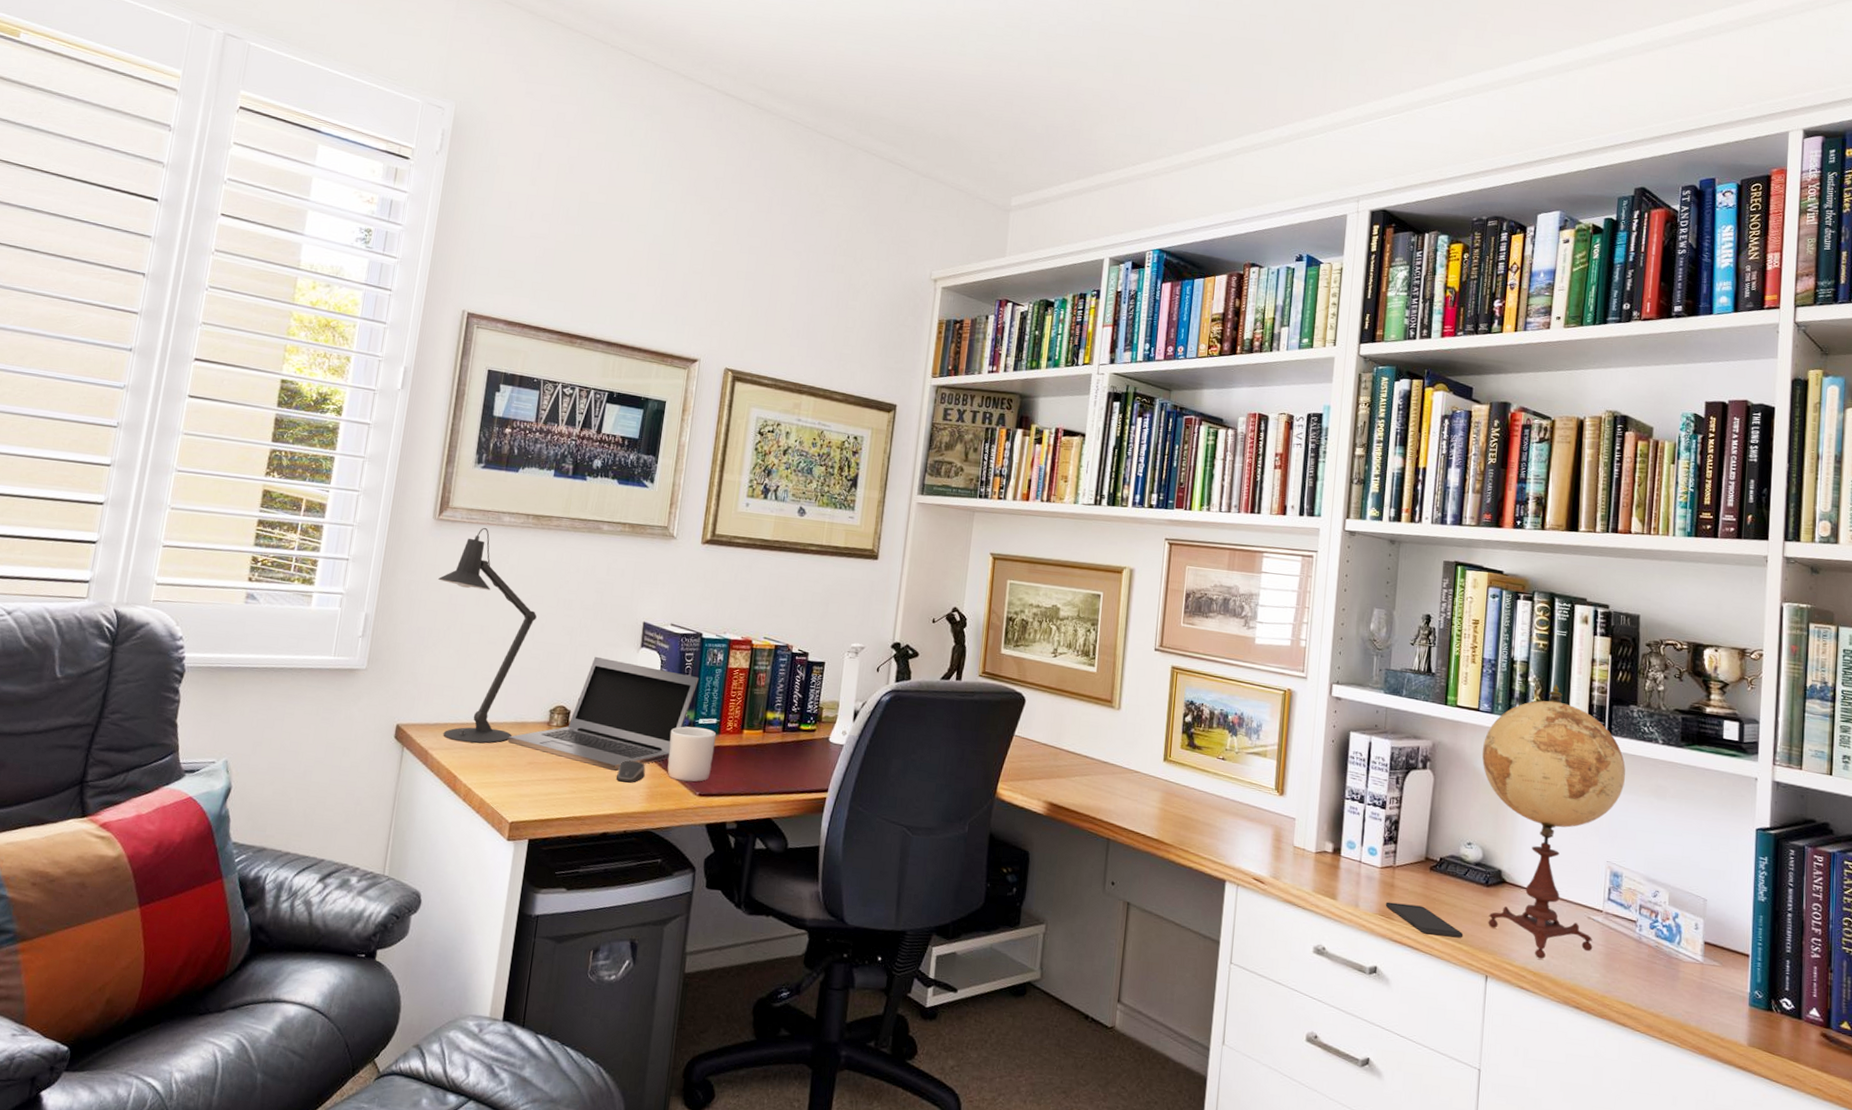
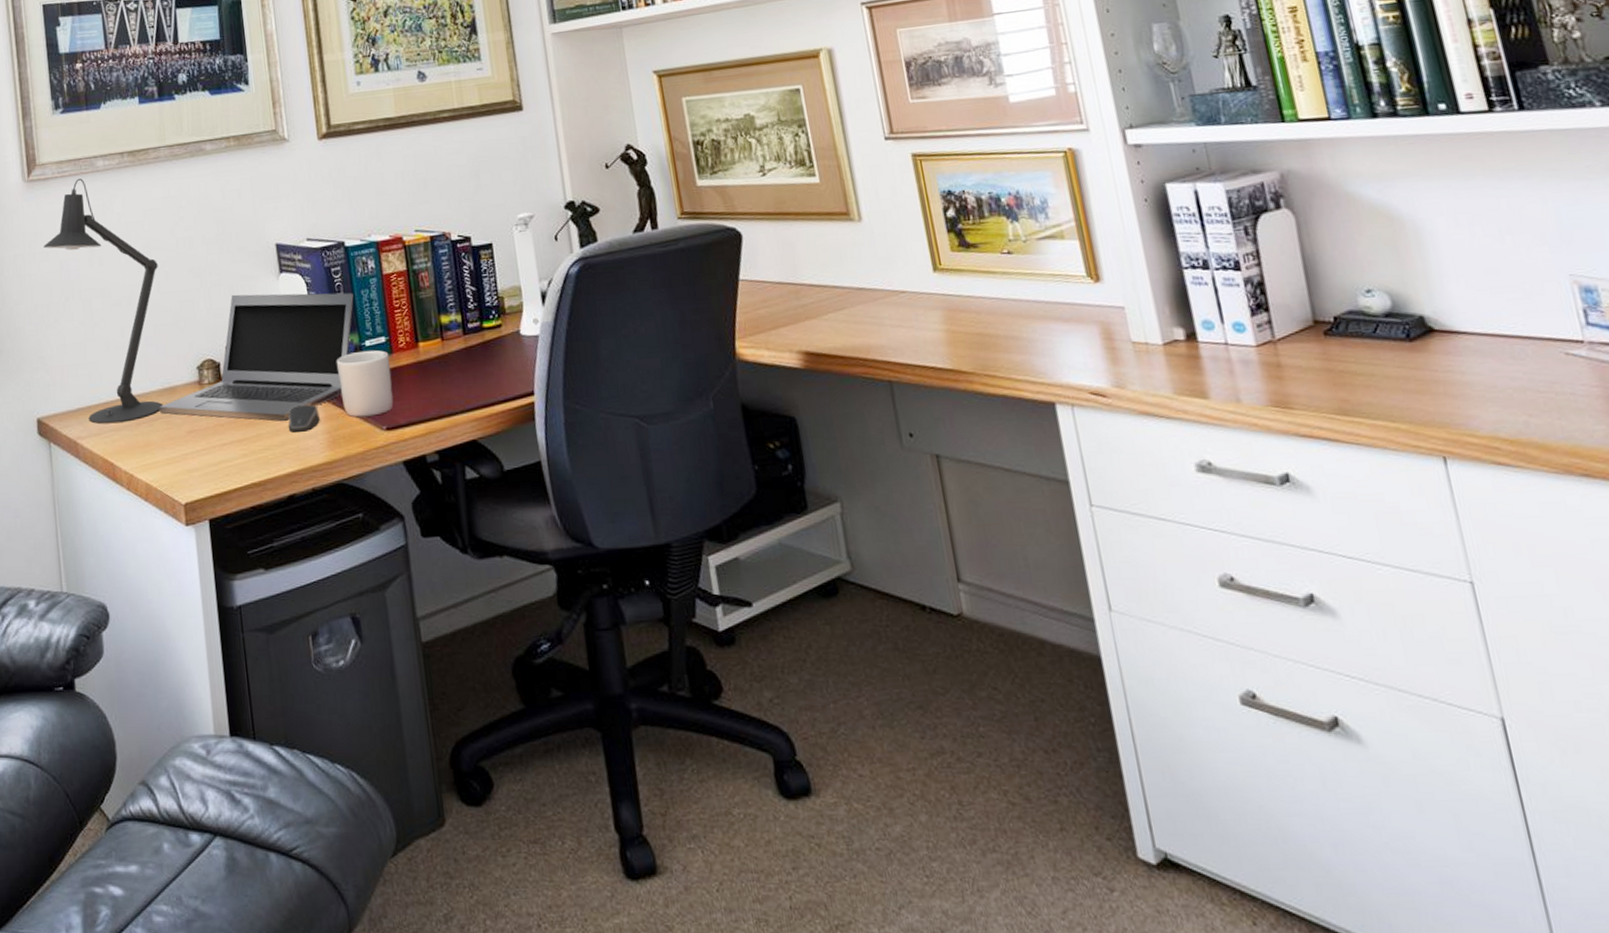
mobile phone: present [1385,901,1464,938] -> none [1276,383,1397,420]
globe: present [1481,684,1626,959] -> none [1348,62,1585,421]

